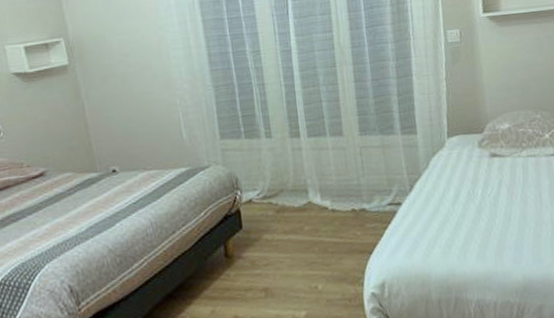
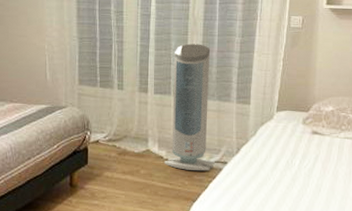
air purifier: none [324,74,387,219] -> present [163,43,213,172]

